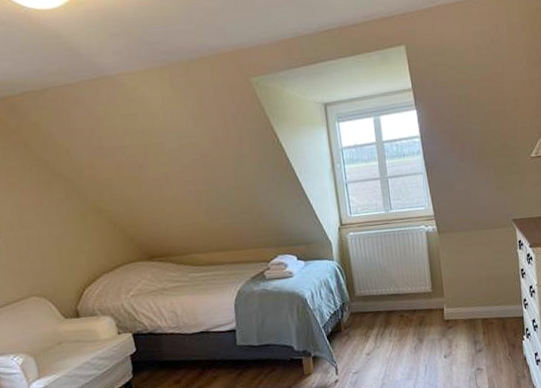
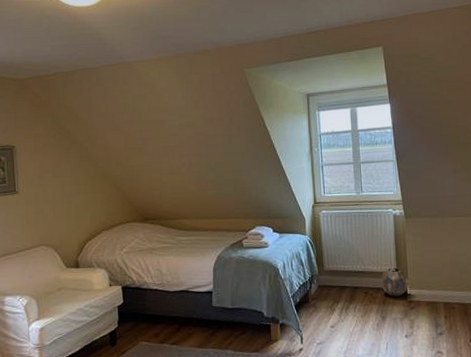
planter: none [417,287,444,318] -> present [382,267,408,297]

